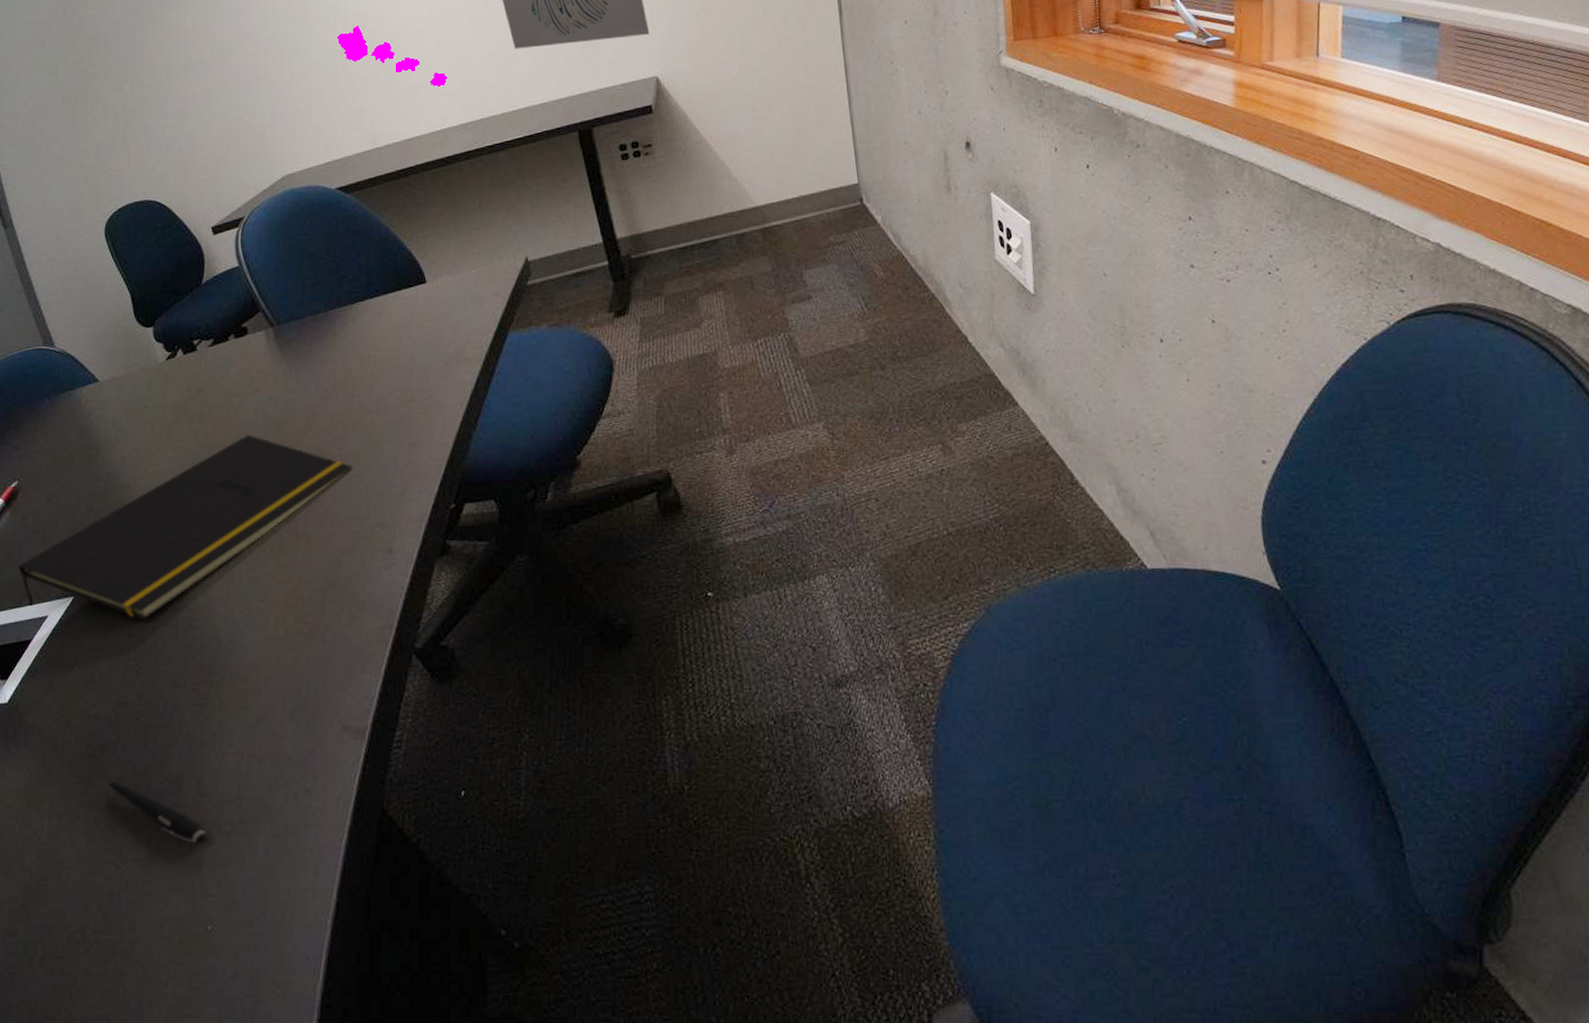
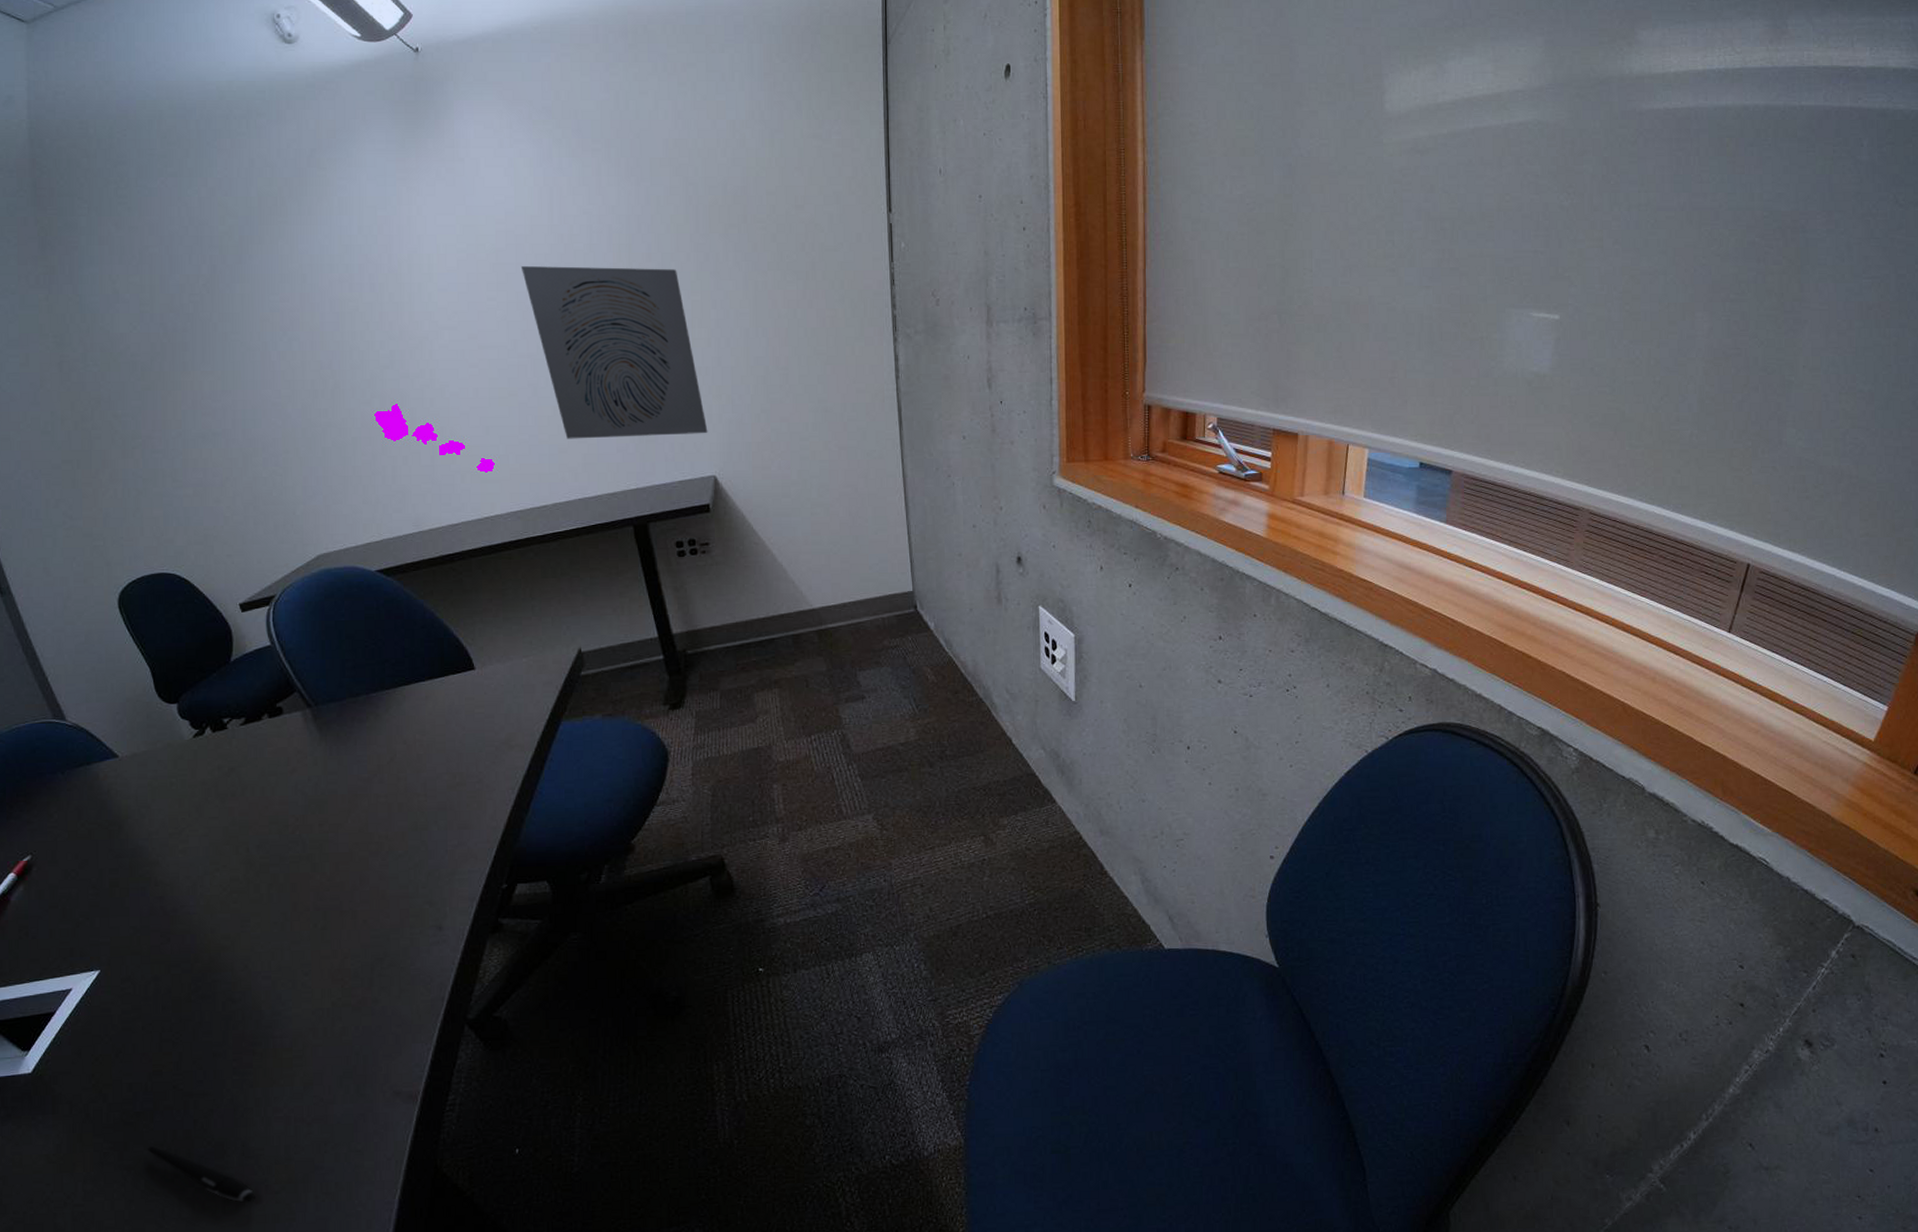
notepad: present [17,434,353,620] -> none [35,814,400,993]

